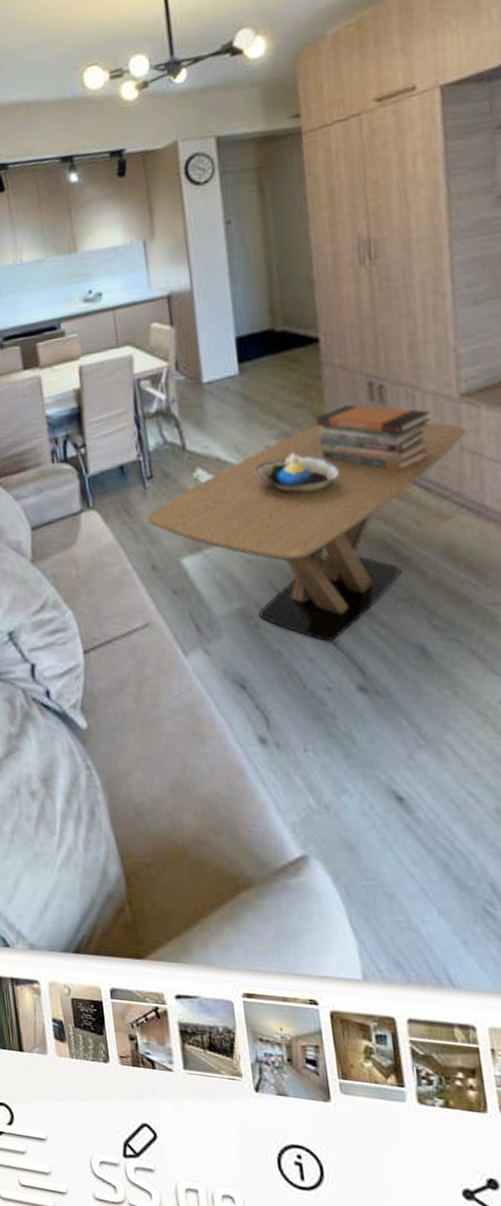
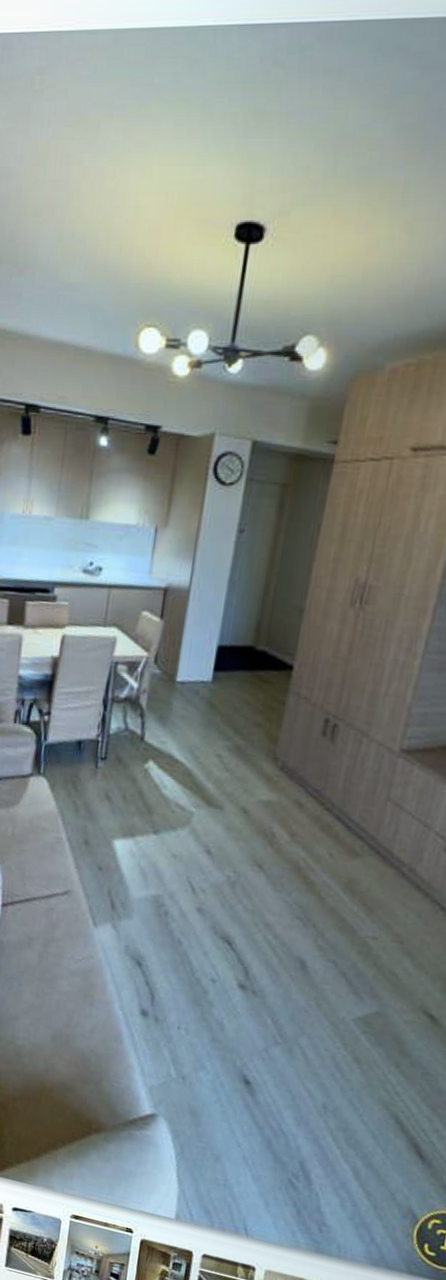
coffee table: present [147,422,467,641] -> none [91,745,397,941]
decorative bowl: present [254,452,340,493] -> none [202,766,277,806]
book stack: present [316,404,431,472] -> none [265,734,371,806]

